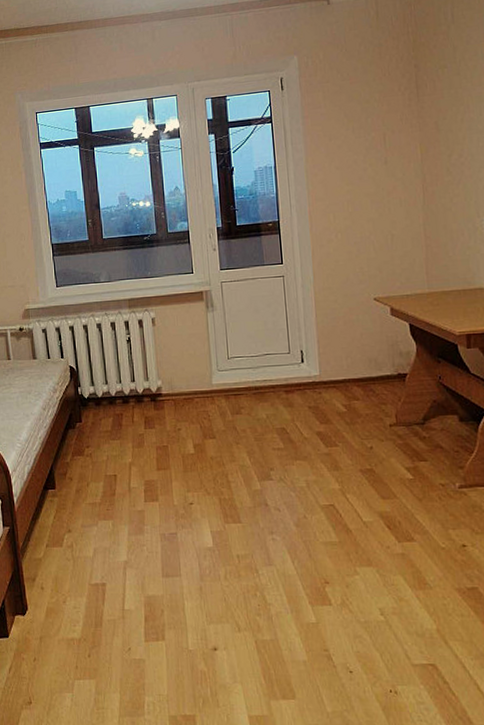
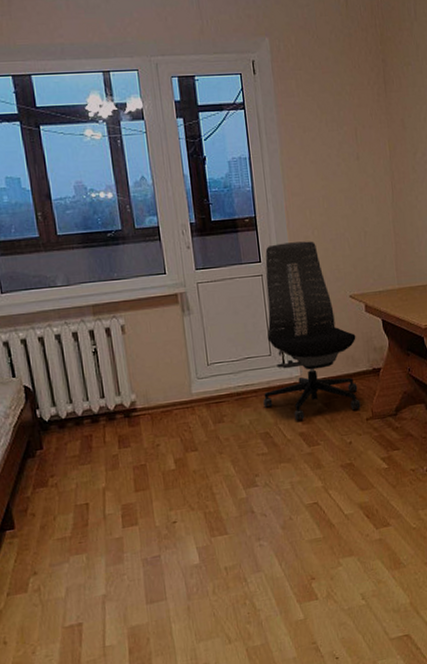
office chair: none [280,244,384,420] -> present [263,241,361,421]

